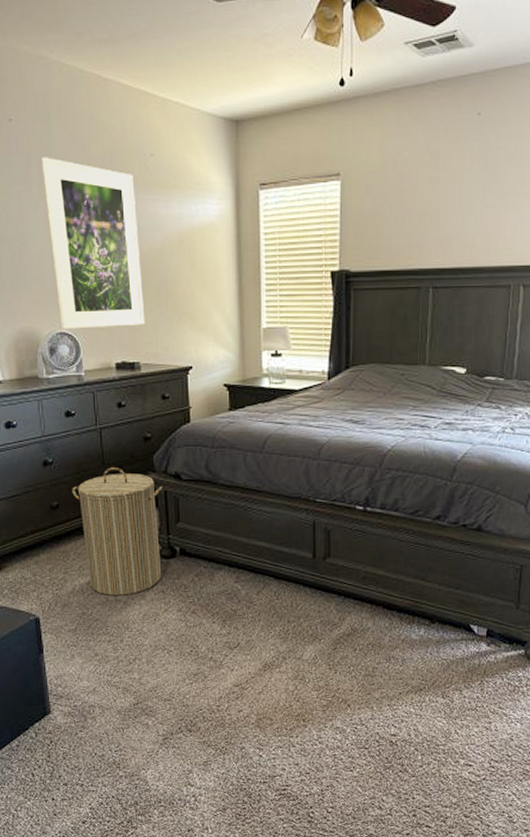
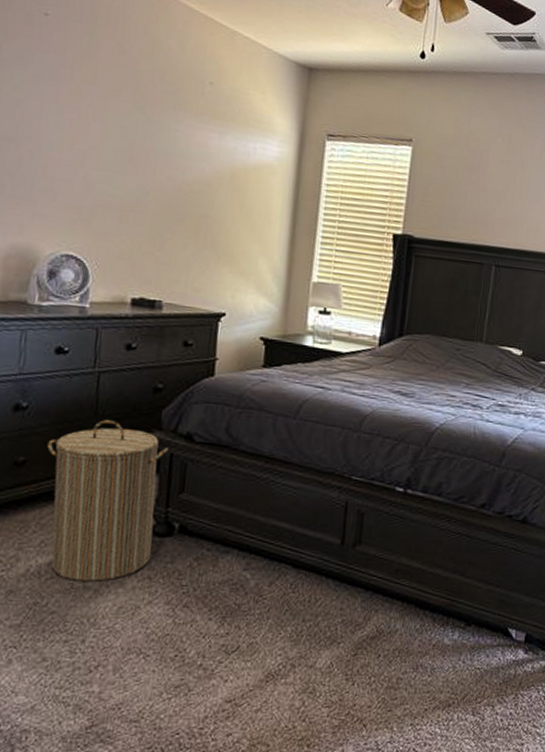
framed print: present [42,157,146,329] -> none [69,60,186,261]

